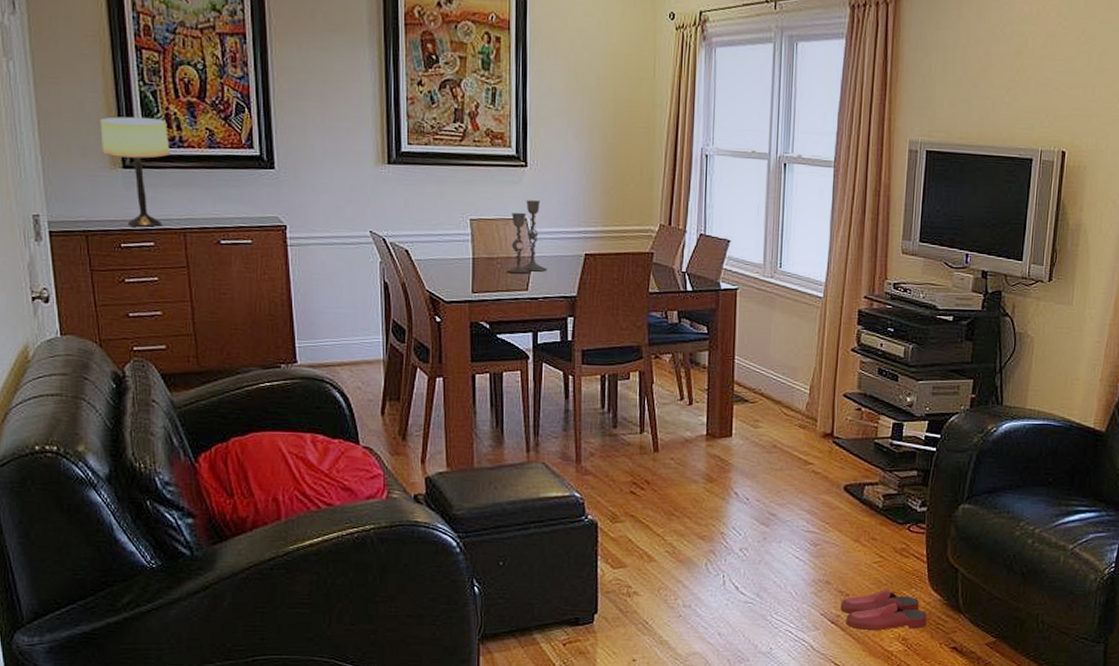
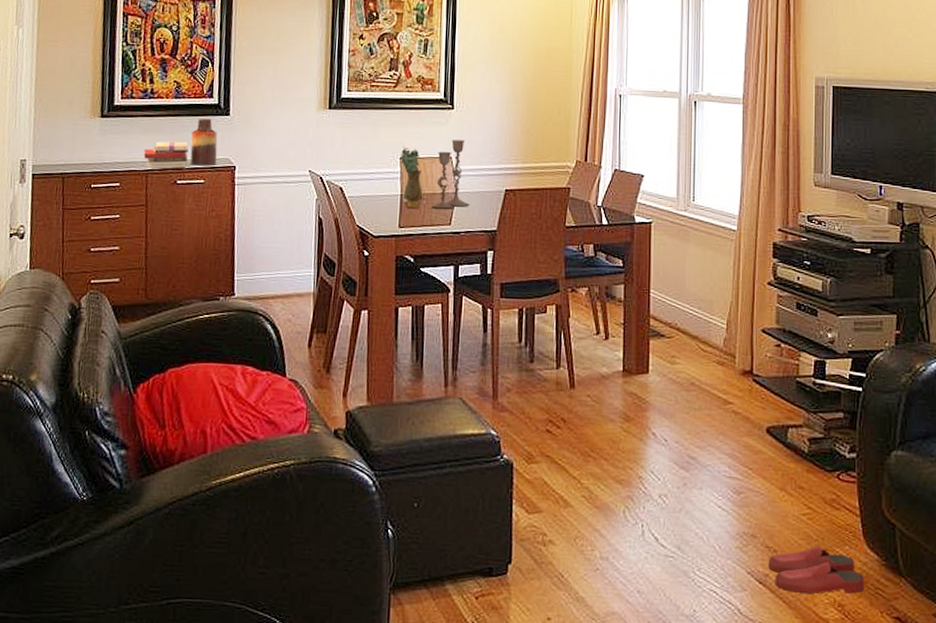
table lamp: present [100,116,170,228] -> none [85,73,142,170]
books: none [178,197,233,229] -> present [143,141,190,170]
vase: none [231,171,265,225] -> present [190,118,218,166]
vase: none [470,205,497,274] -> present [400,145,423,209]

